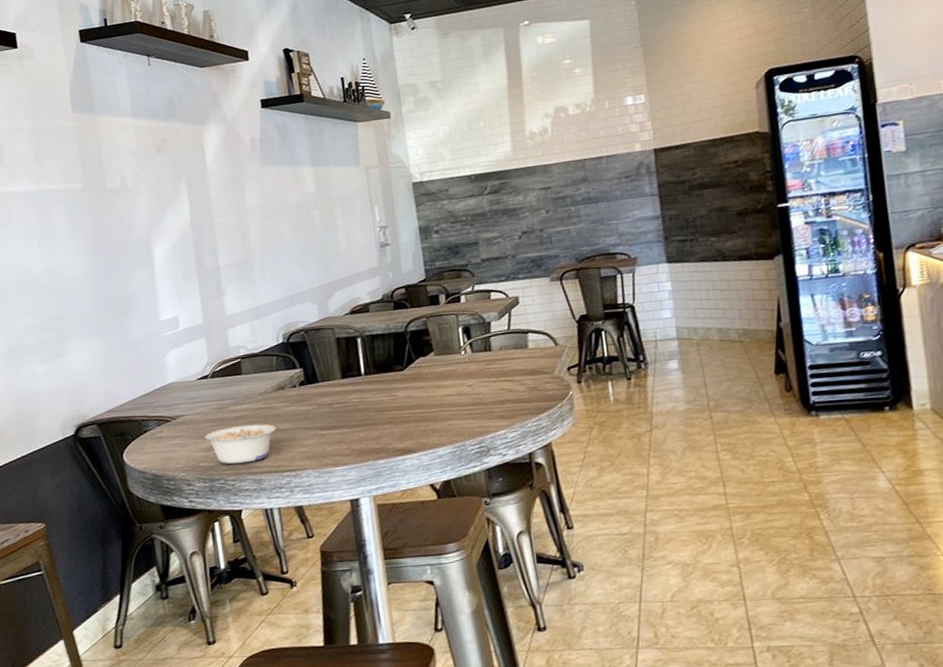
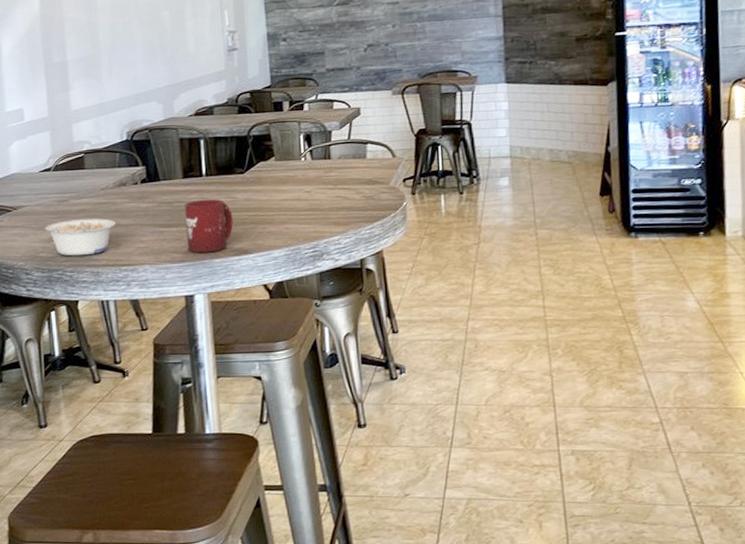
cup: none [345,398,396,454] -> present [185,199,233,252]

